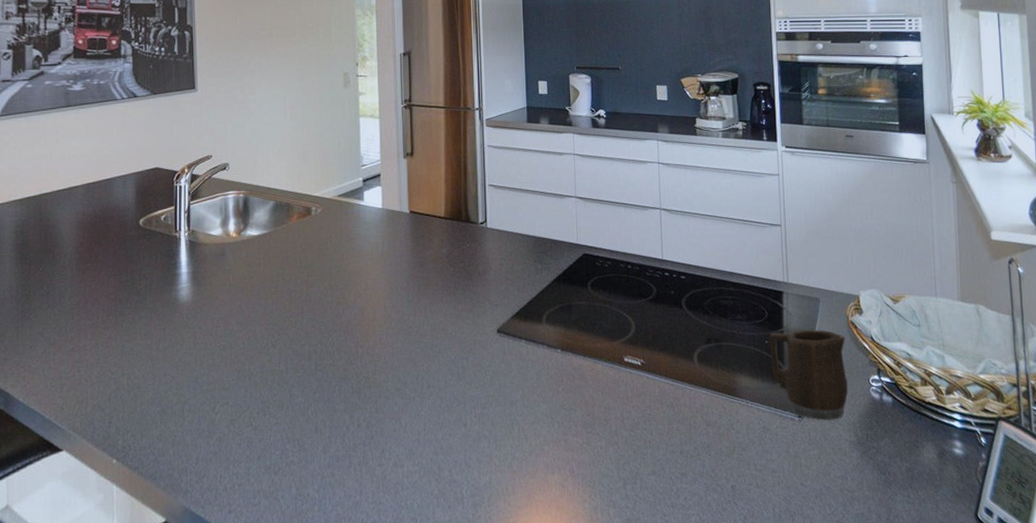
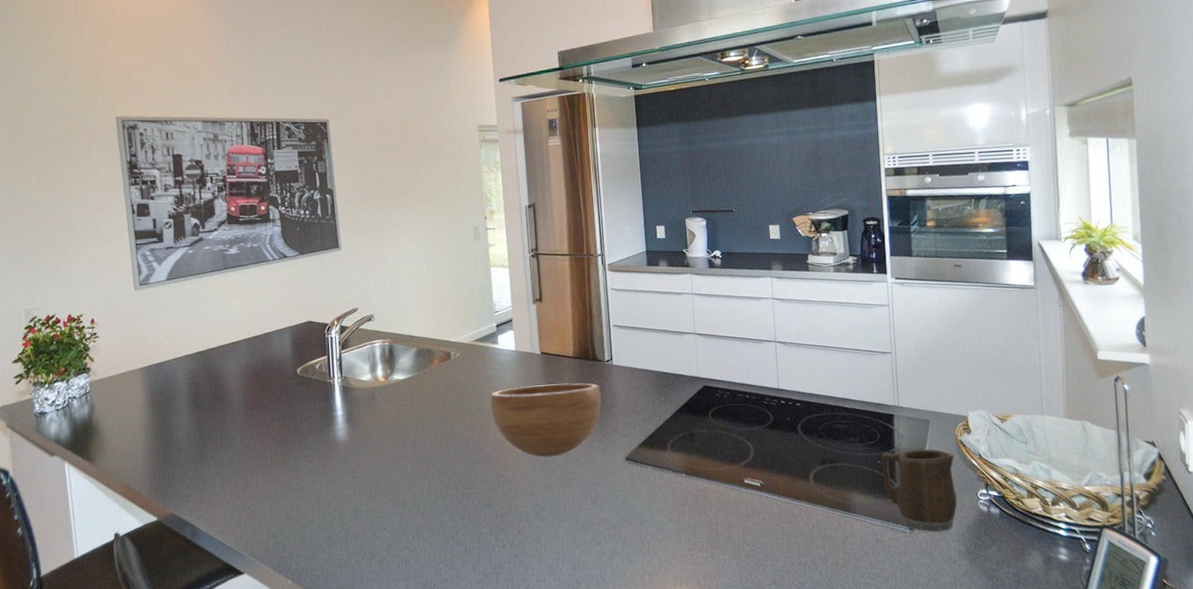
bowl: none [352,246,473,327] -> present [490,383,602,457]

